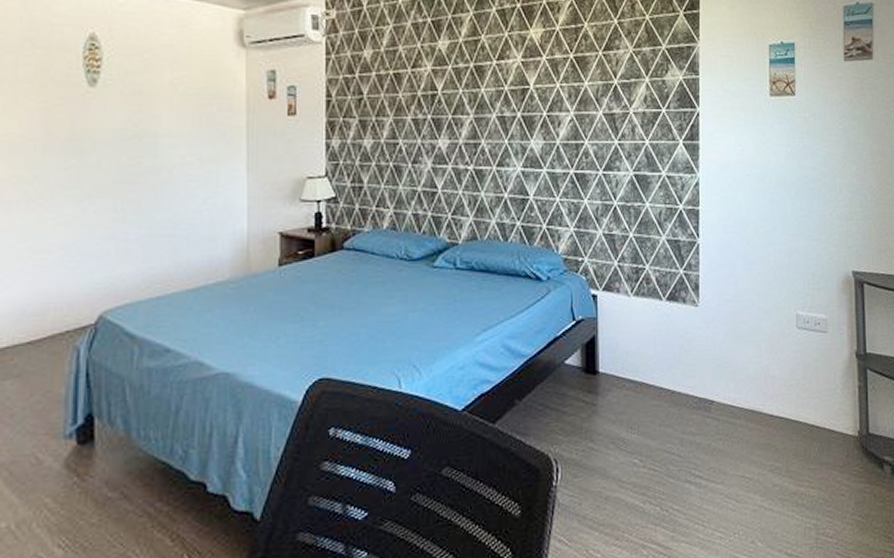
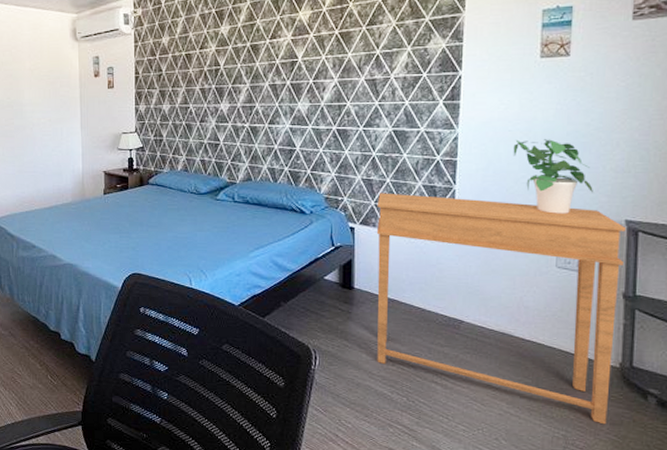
side table: none [620,250,854,505] -> present [377,193,627,425]
potted plant: none [751,185,823,268] -> present [513,139,593,214]

